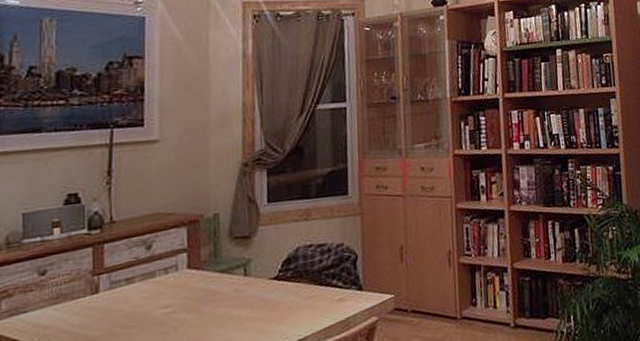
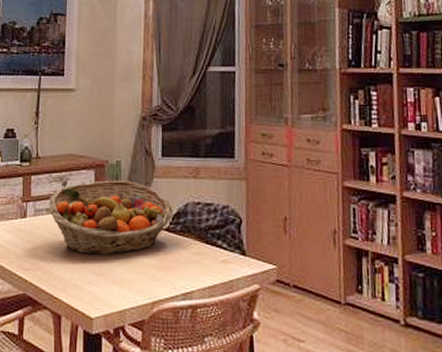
fruit basket: none [128,233,282,322] -> present [49,180,173,255]

